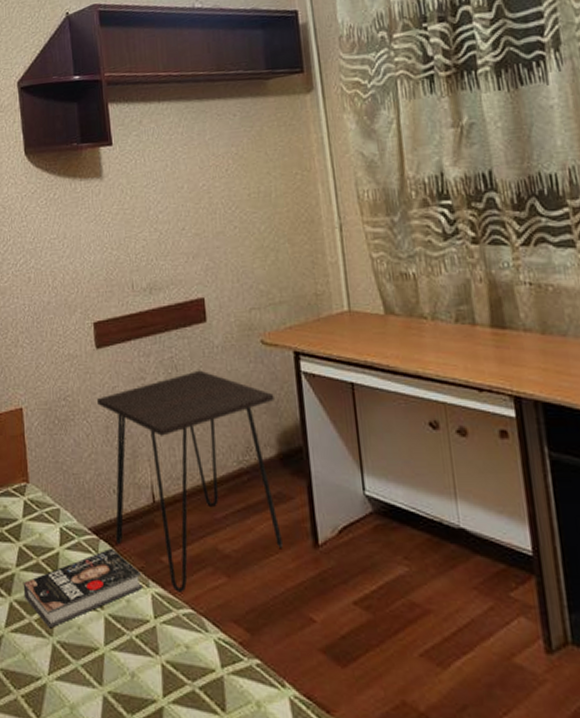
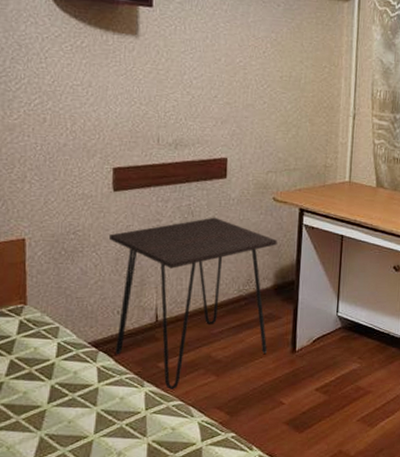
book: present [23,548,143,629] -> none [12,358,138,425]

